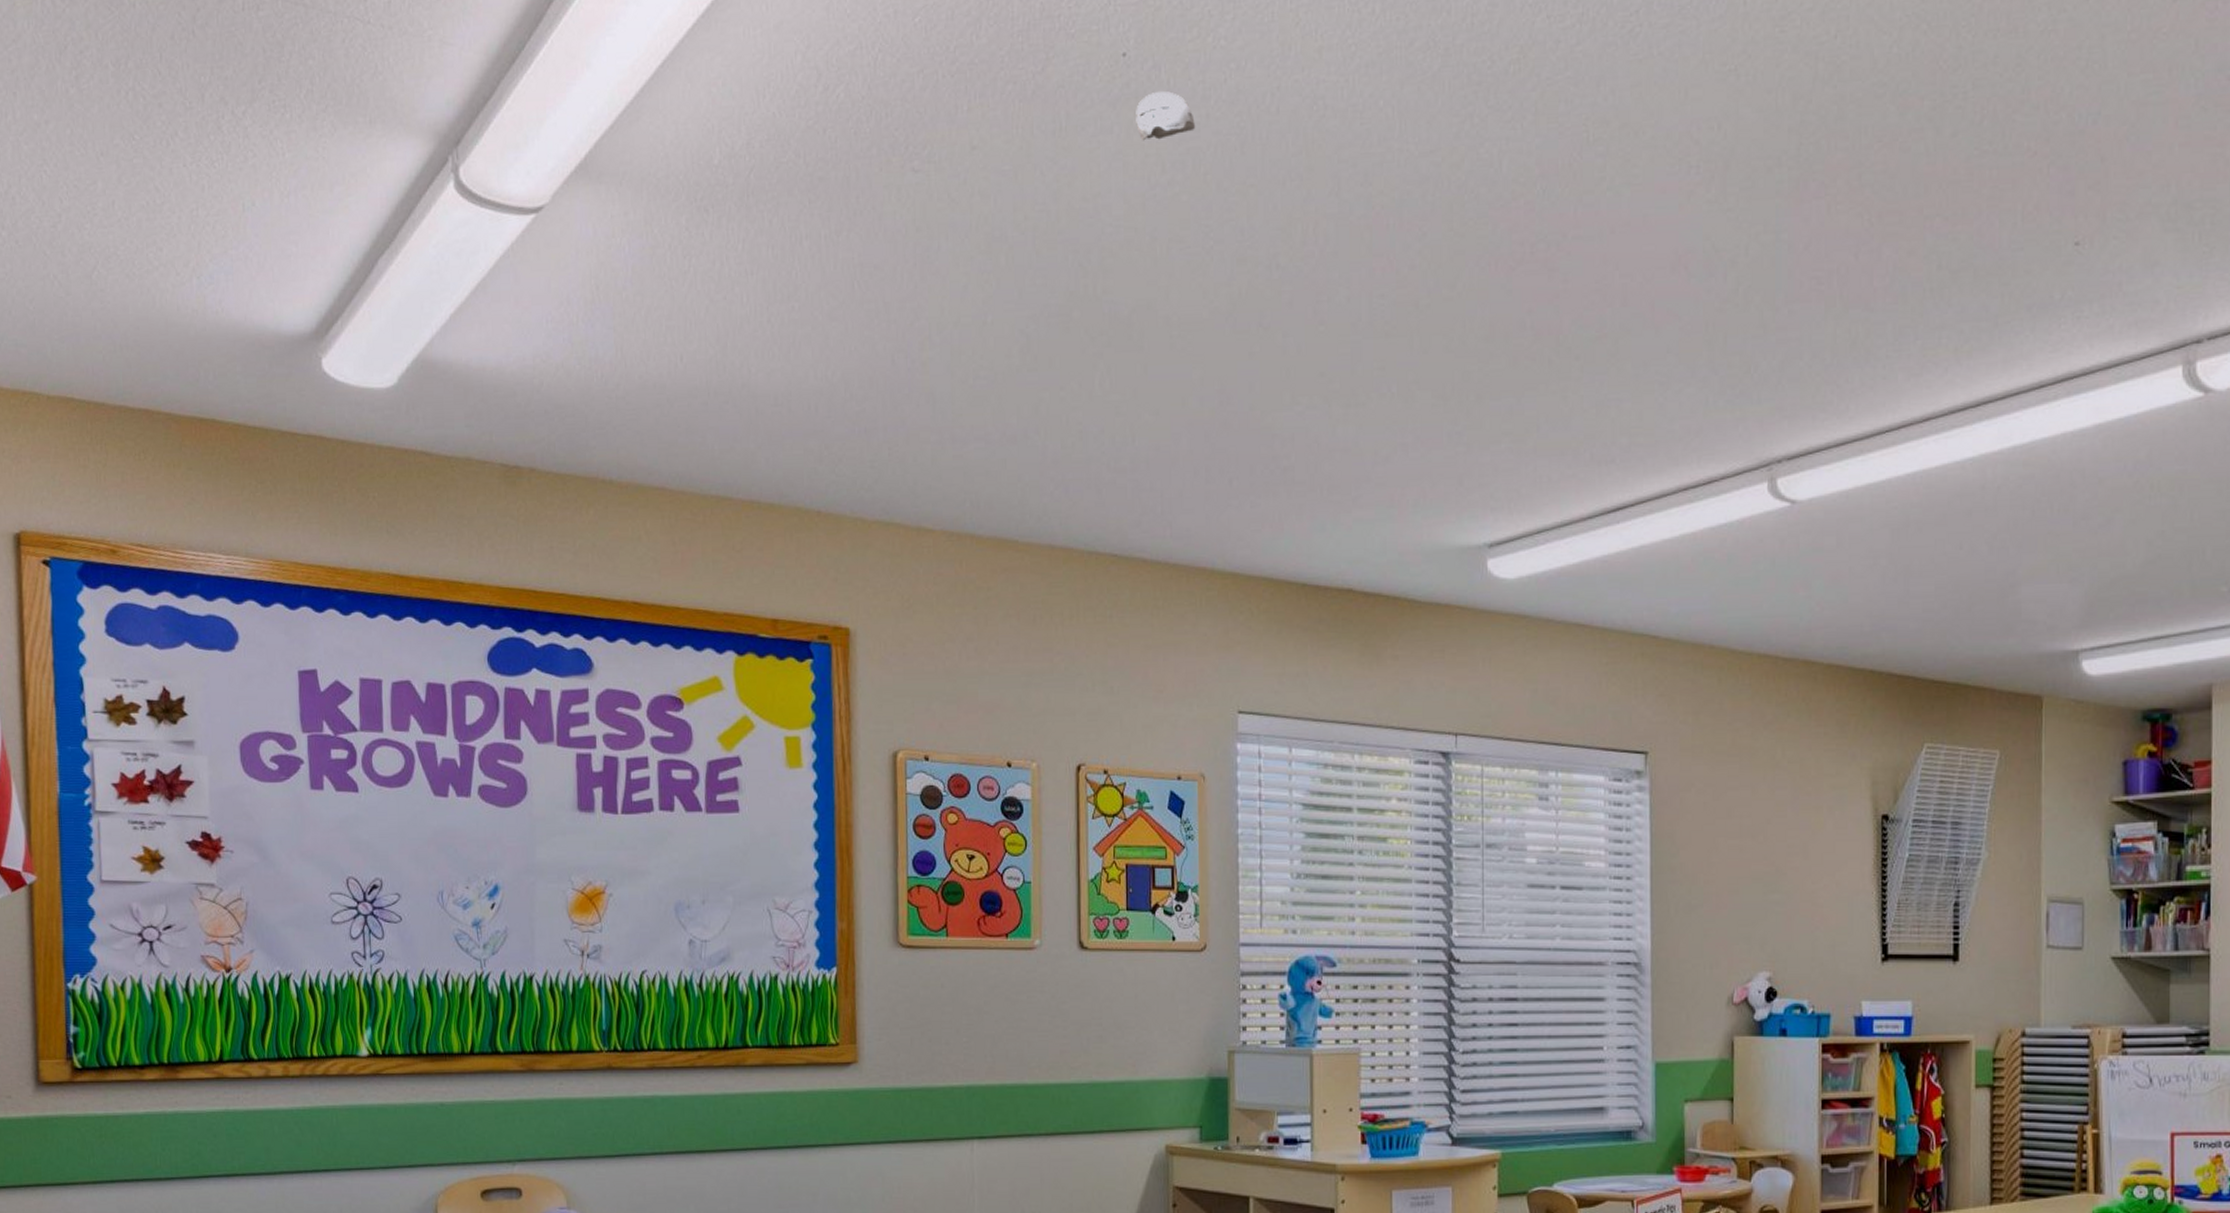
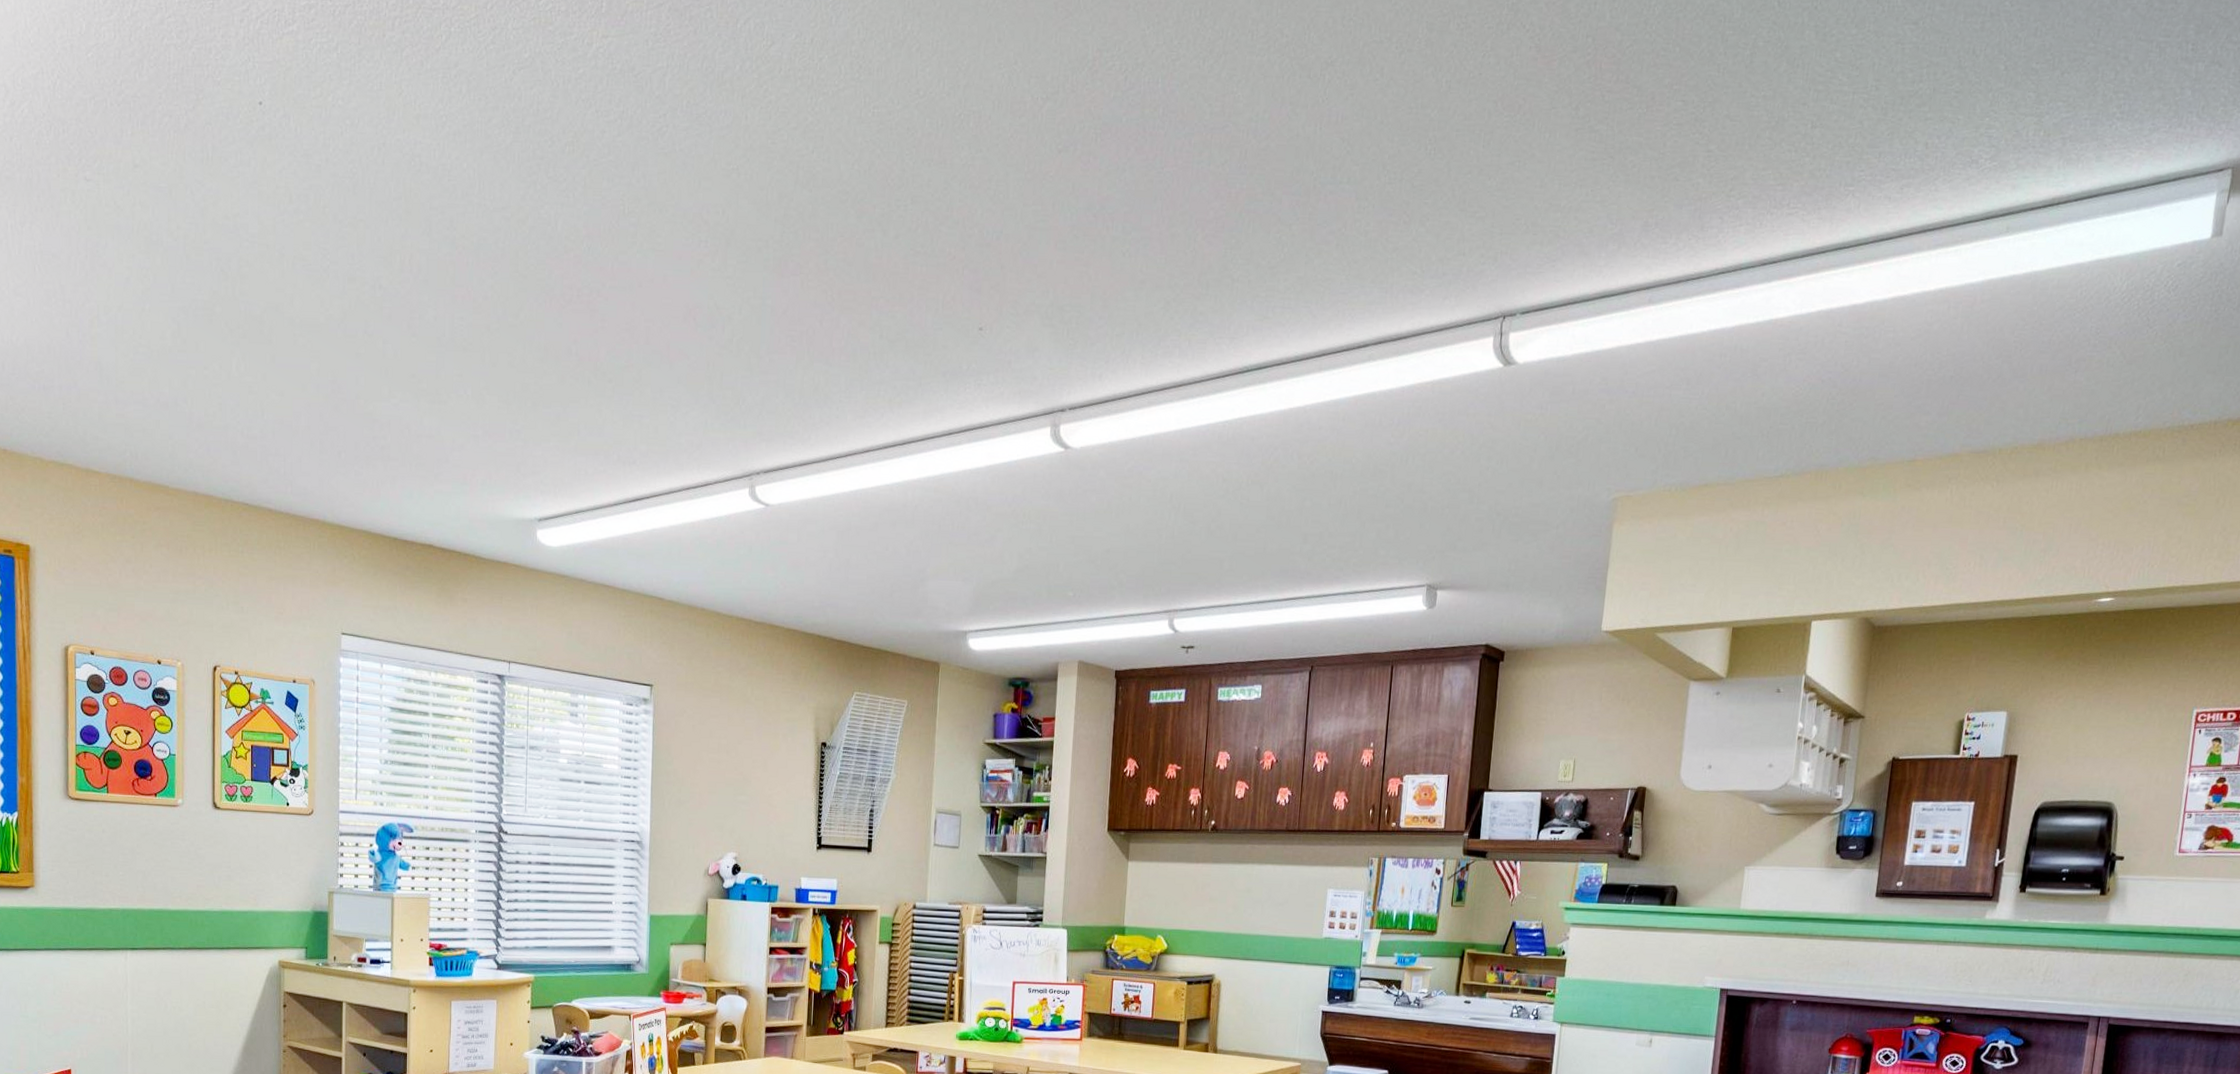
smoke detector: present [1136,91,1195,141] -> none [269,137,317,176]

